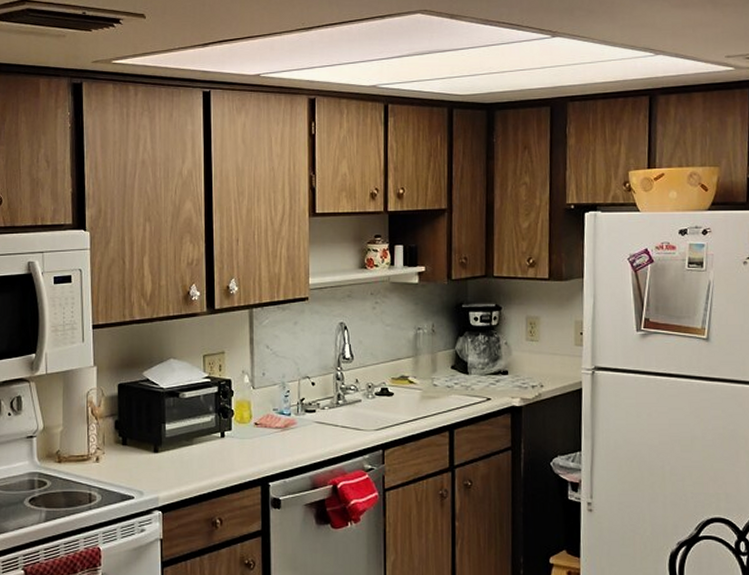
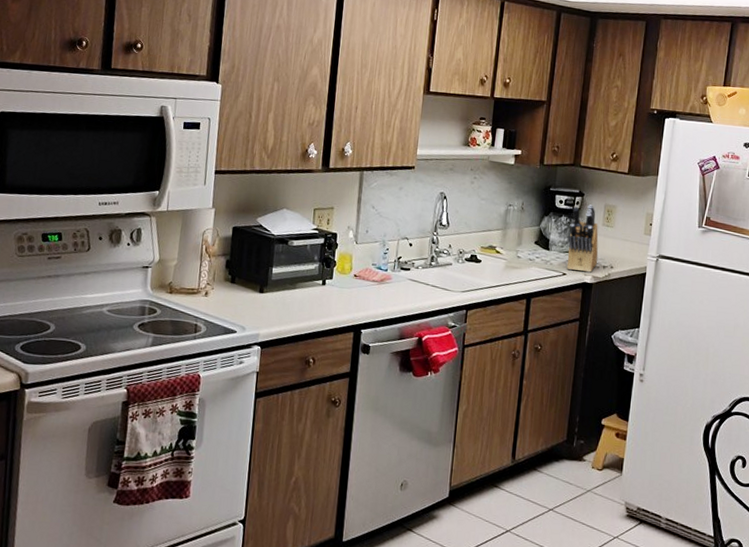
knife block: none [488,318,525,394] -> present [566,204,599,273]

